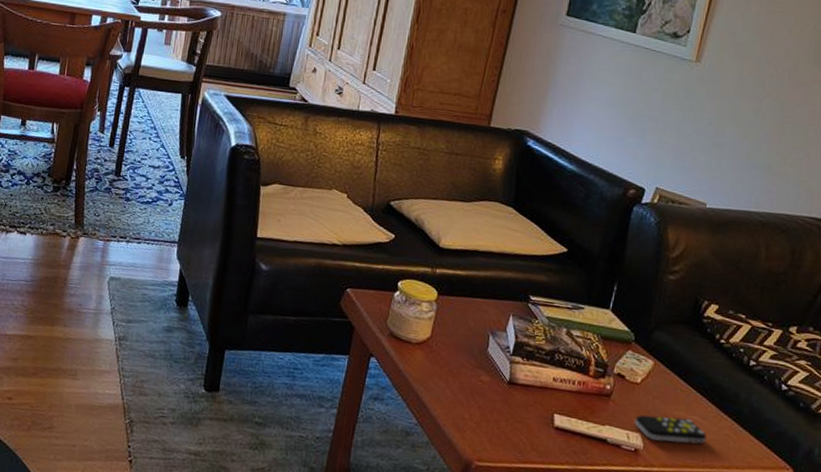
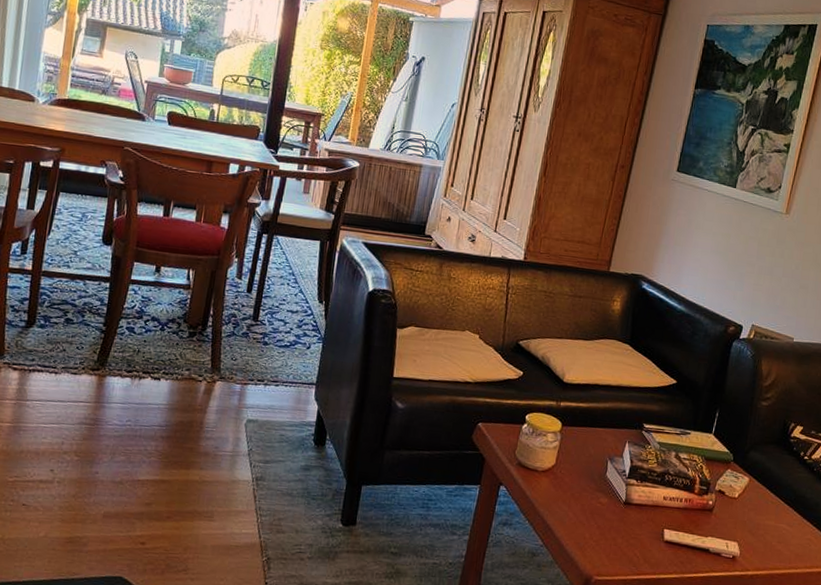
remote control: present [634,415,707,445] -> none [732,525,792,549]

